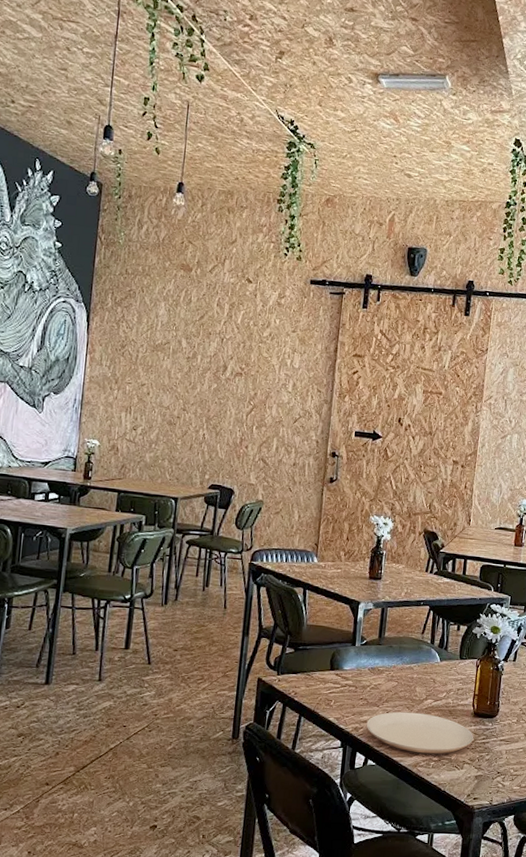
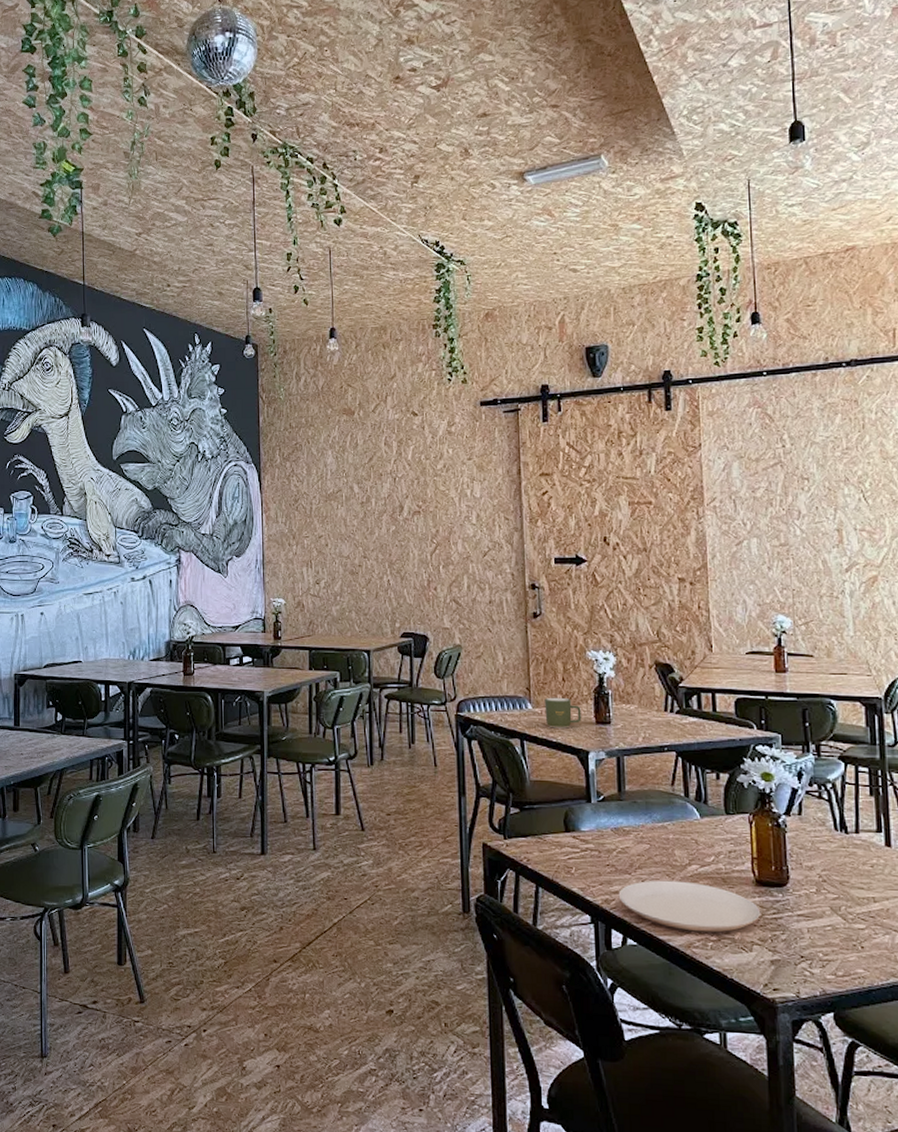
mug: none [327,553,359,582] -> present [544,697,582,729]

